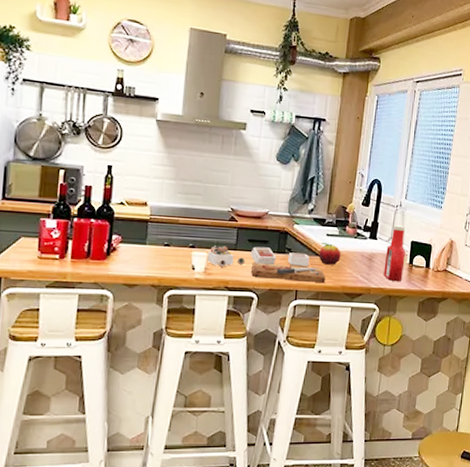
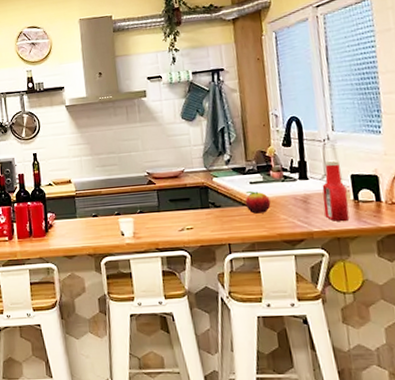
cutting board: present [207,246,326,282] -> none [133,204,259,235]

